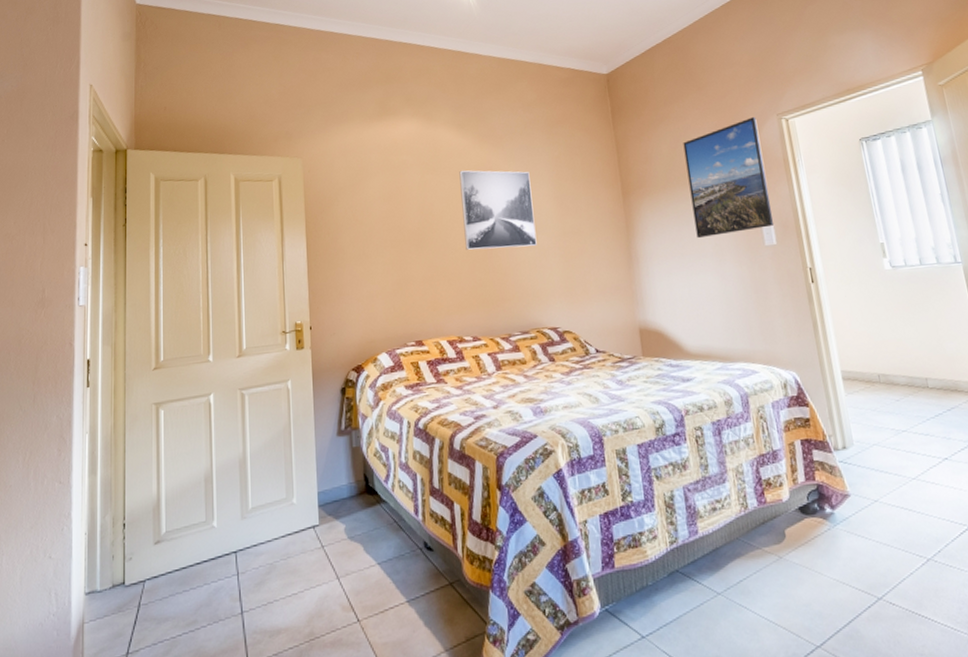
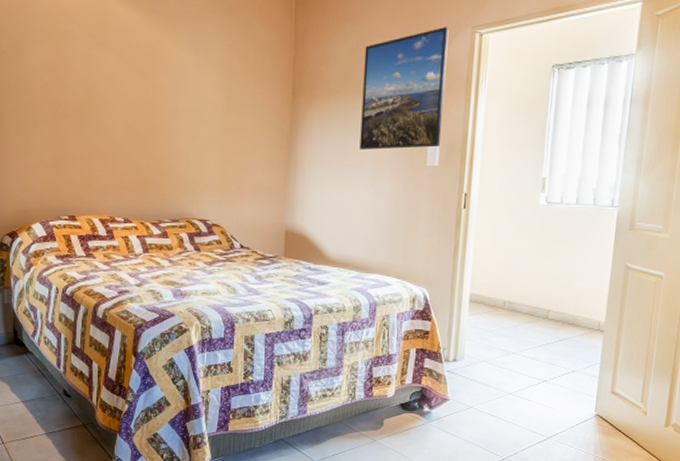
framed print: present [459,170,537,250] -> none [126,48,200,137]

